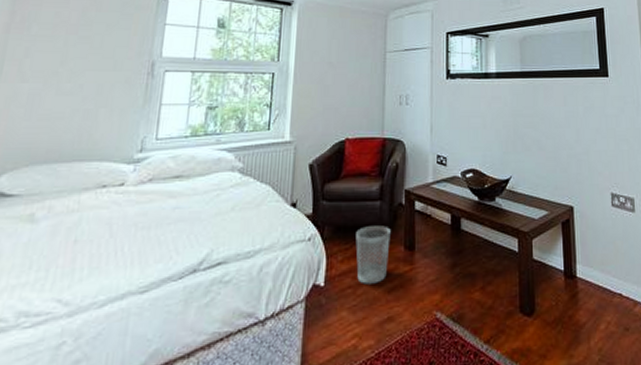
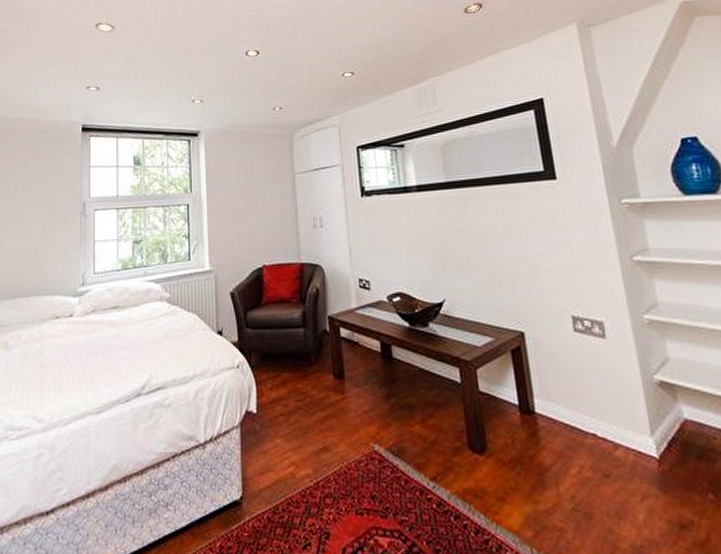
wastebasket: present [355,225,391,284] -> none [282,353,318,413]

